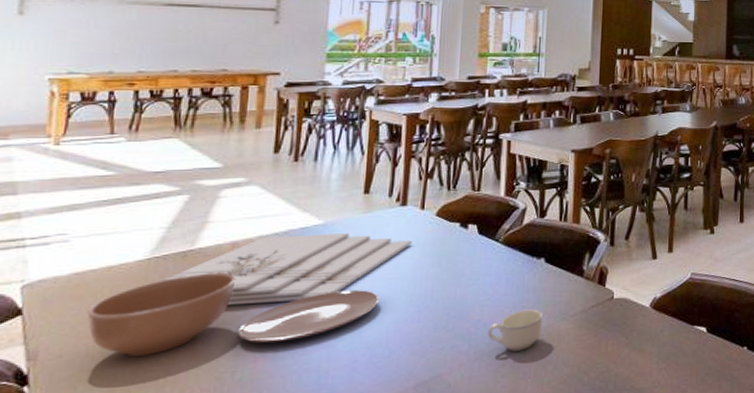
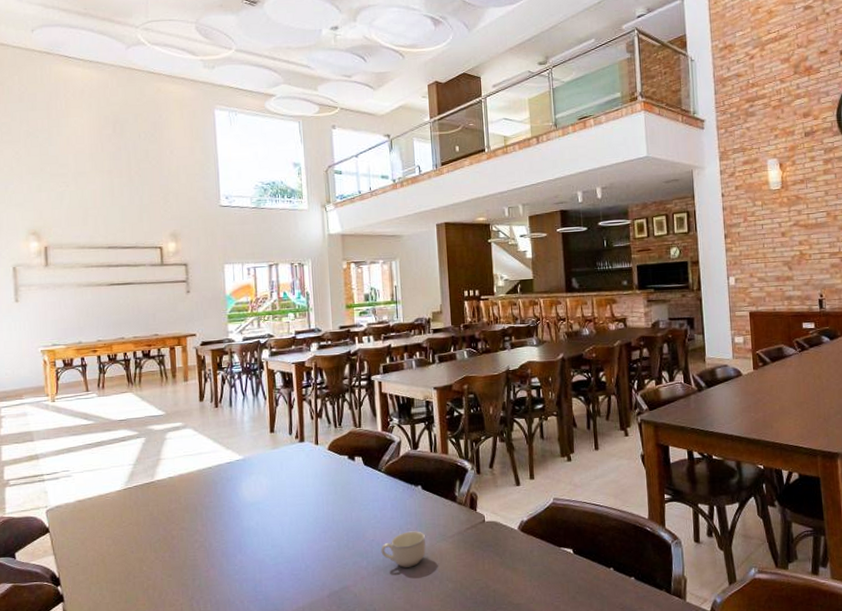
bowl: present [87,272,236,357] -> none [90,500,186,565]
placemat: present [162,233,412,306] -> none [136,466,312,527]
plate: present [238,289,380,344] -> none [193,513,293,557]

